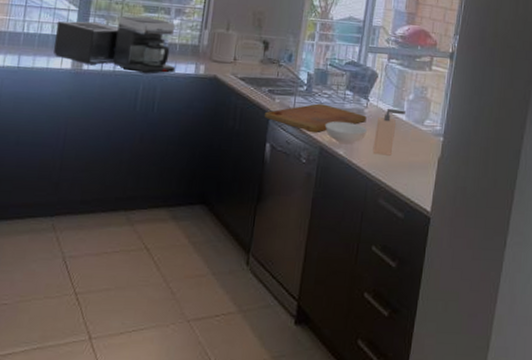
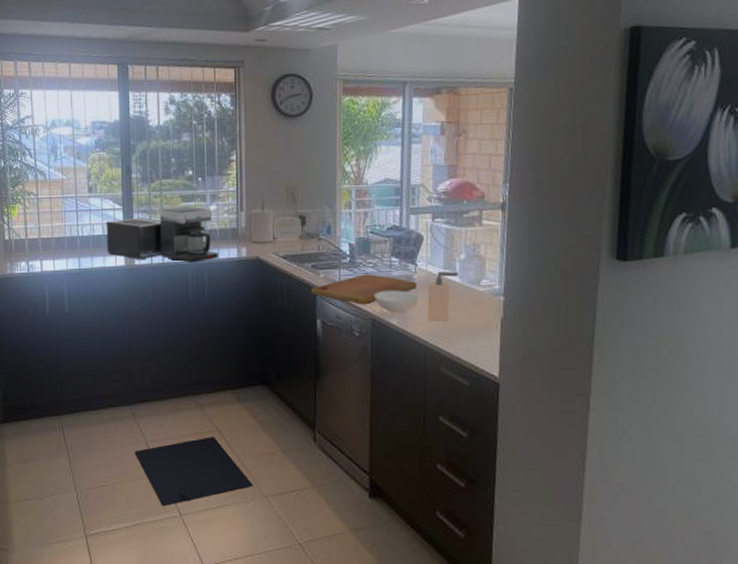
door mat: none [48,255,176,328] -> present [134,437,253,506]

